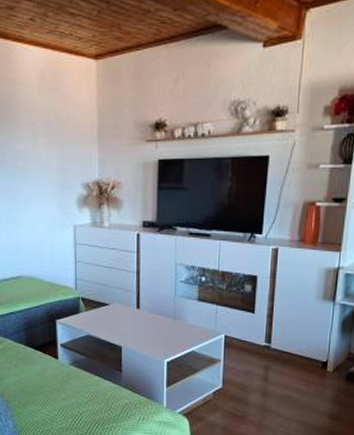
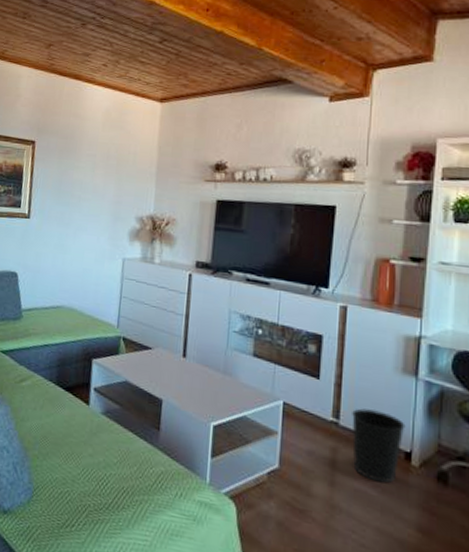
wastebasket: none [281,332,324,387] -> present [352,408,406,484]

